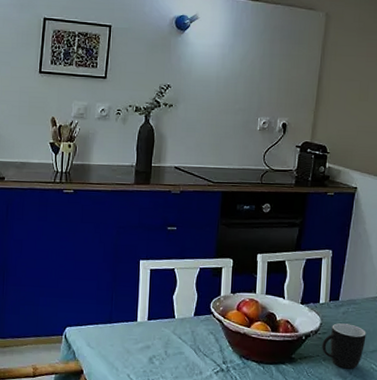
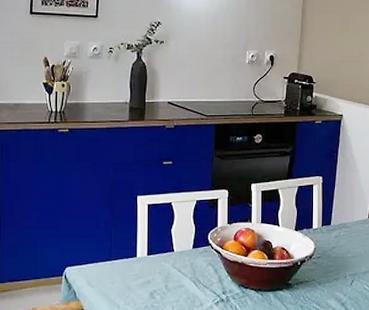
mug: present [322,323,367,369] -> none [317,247,358,291]

